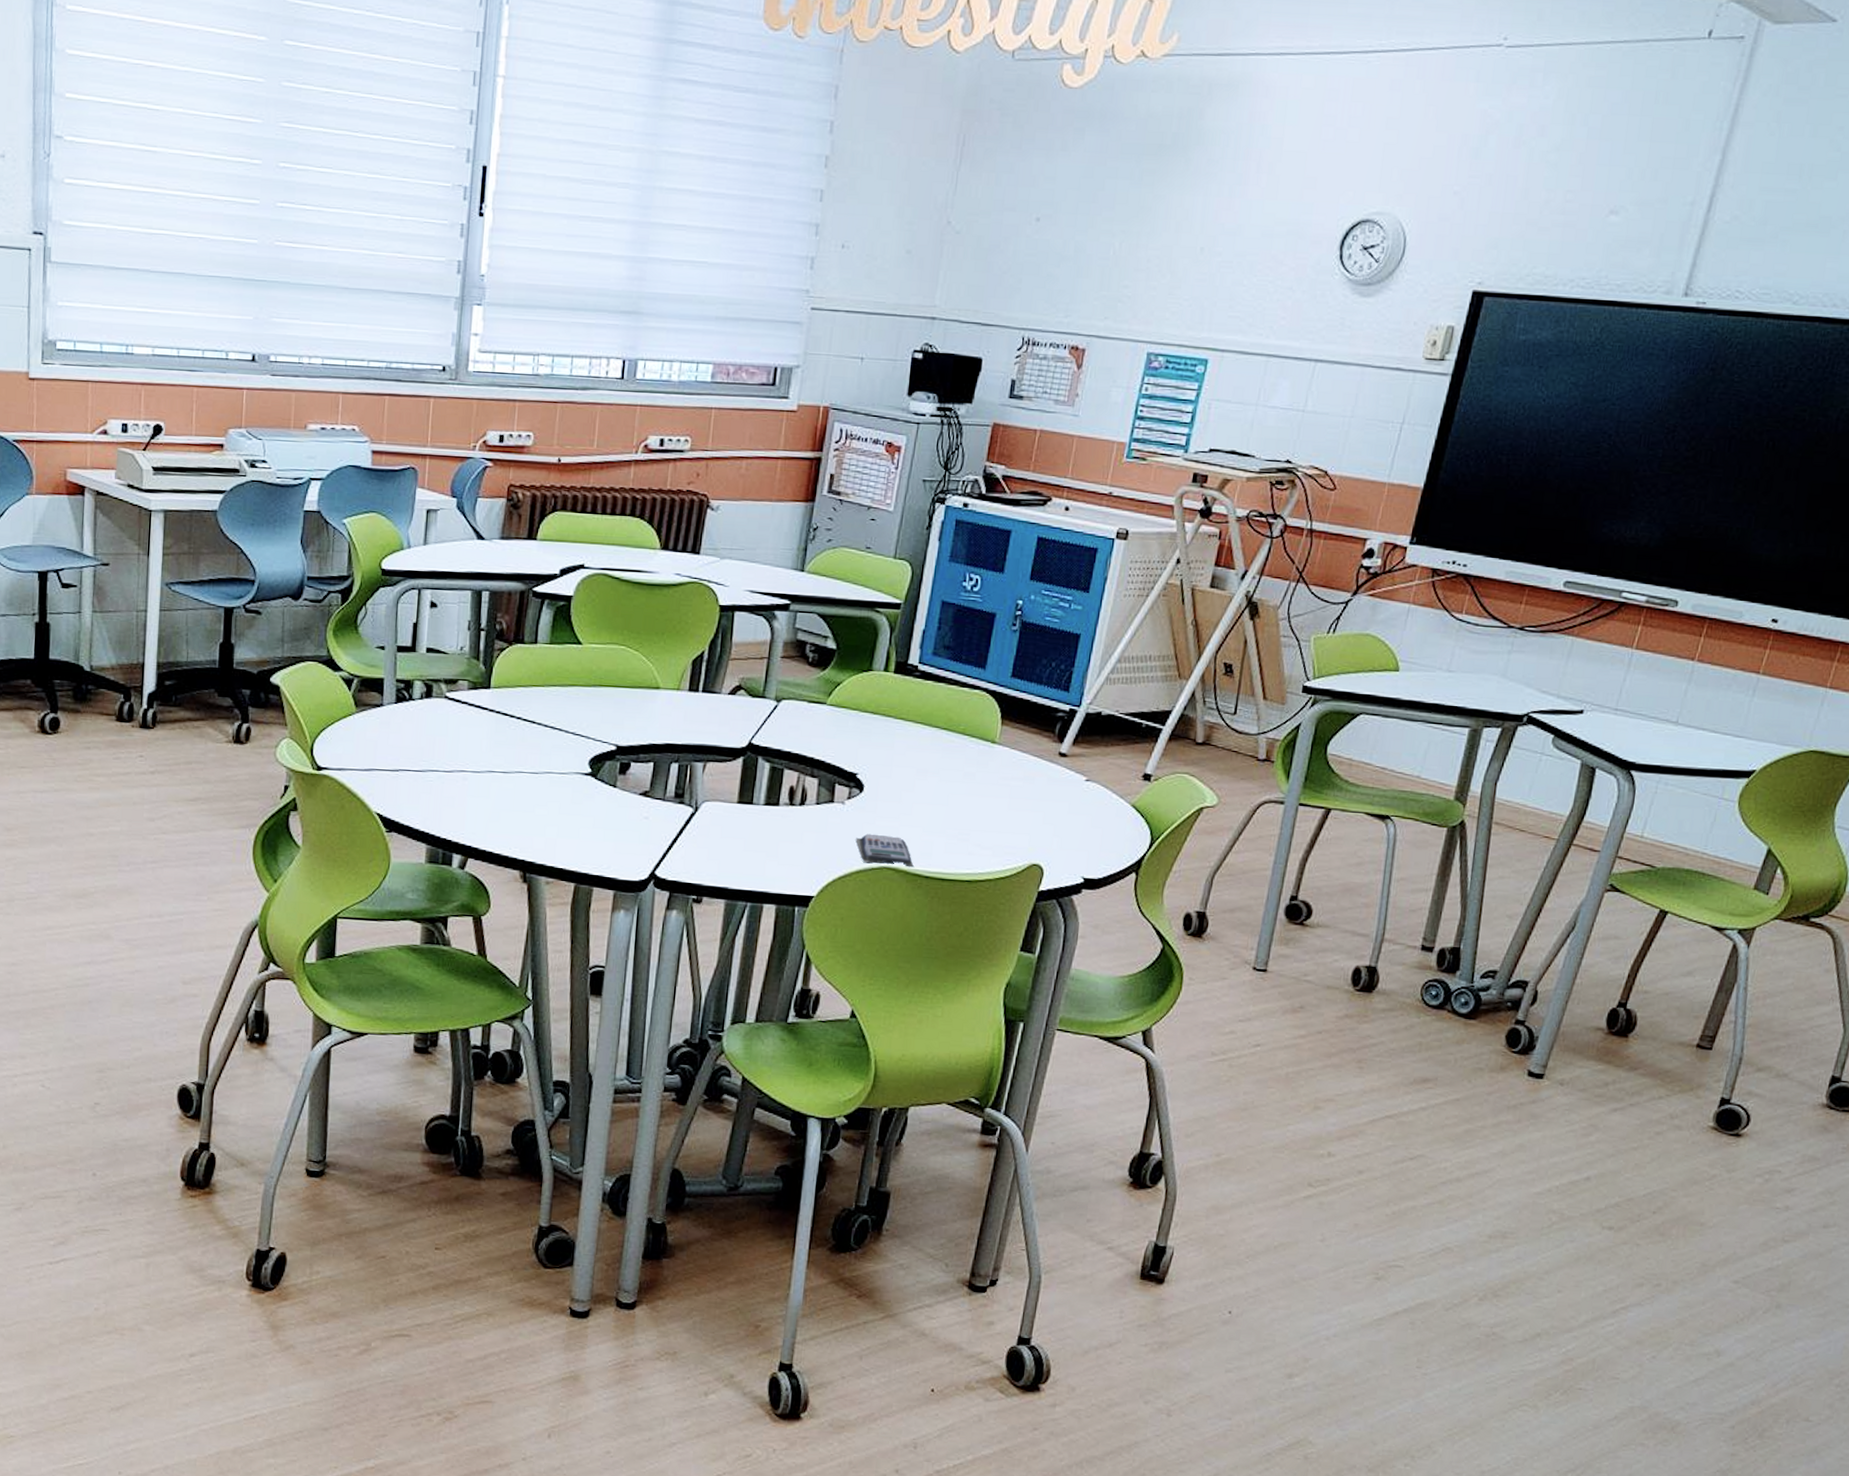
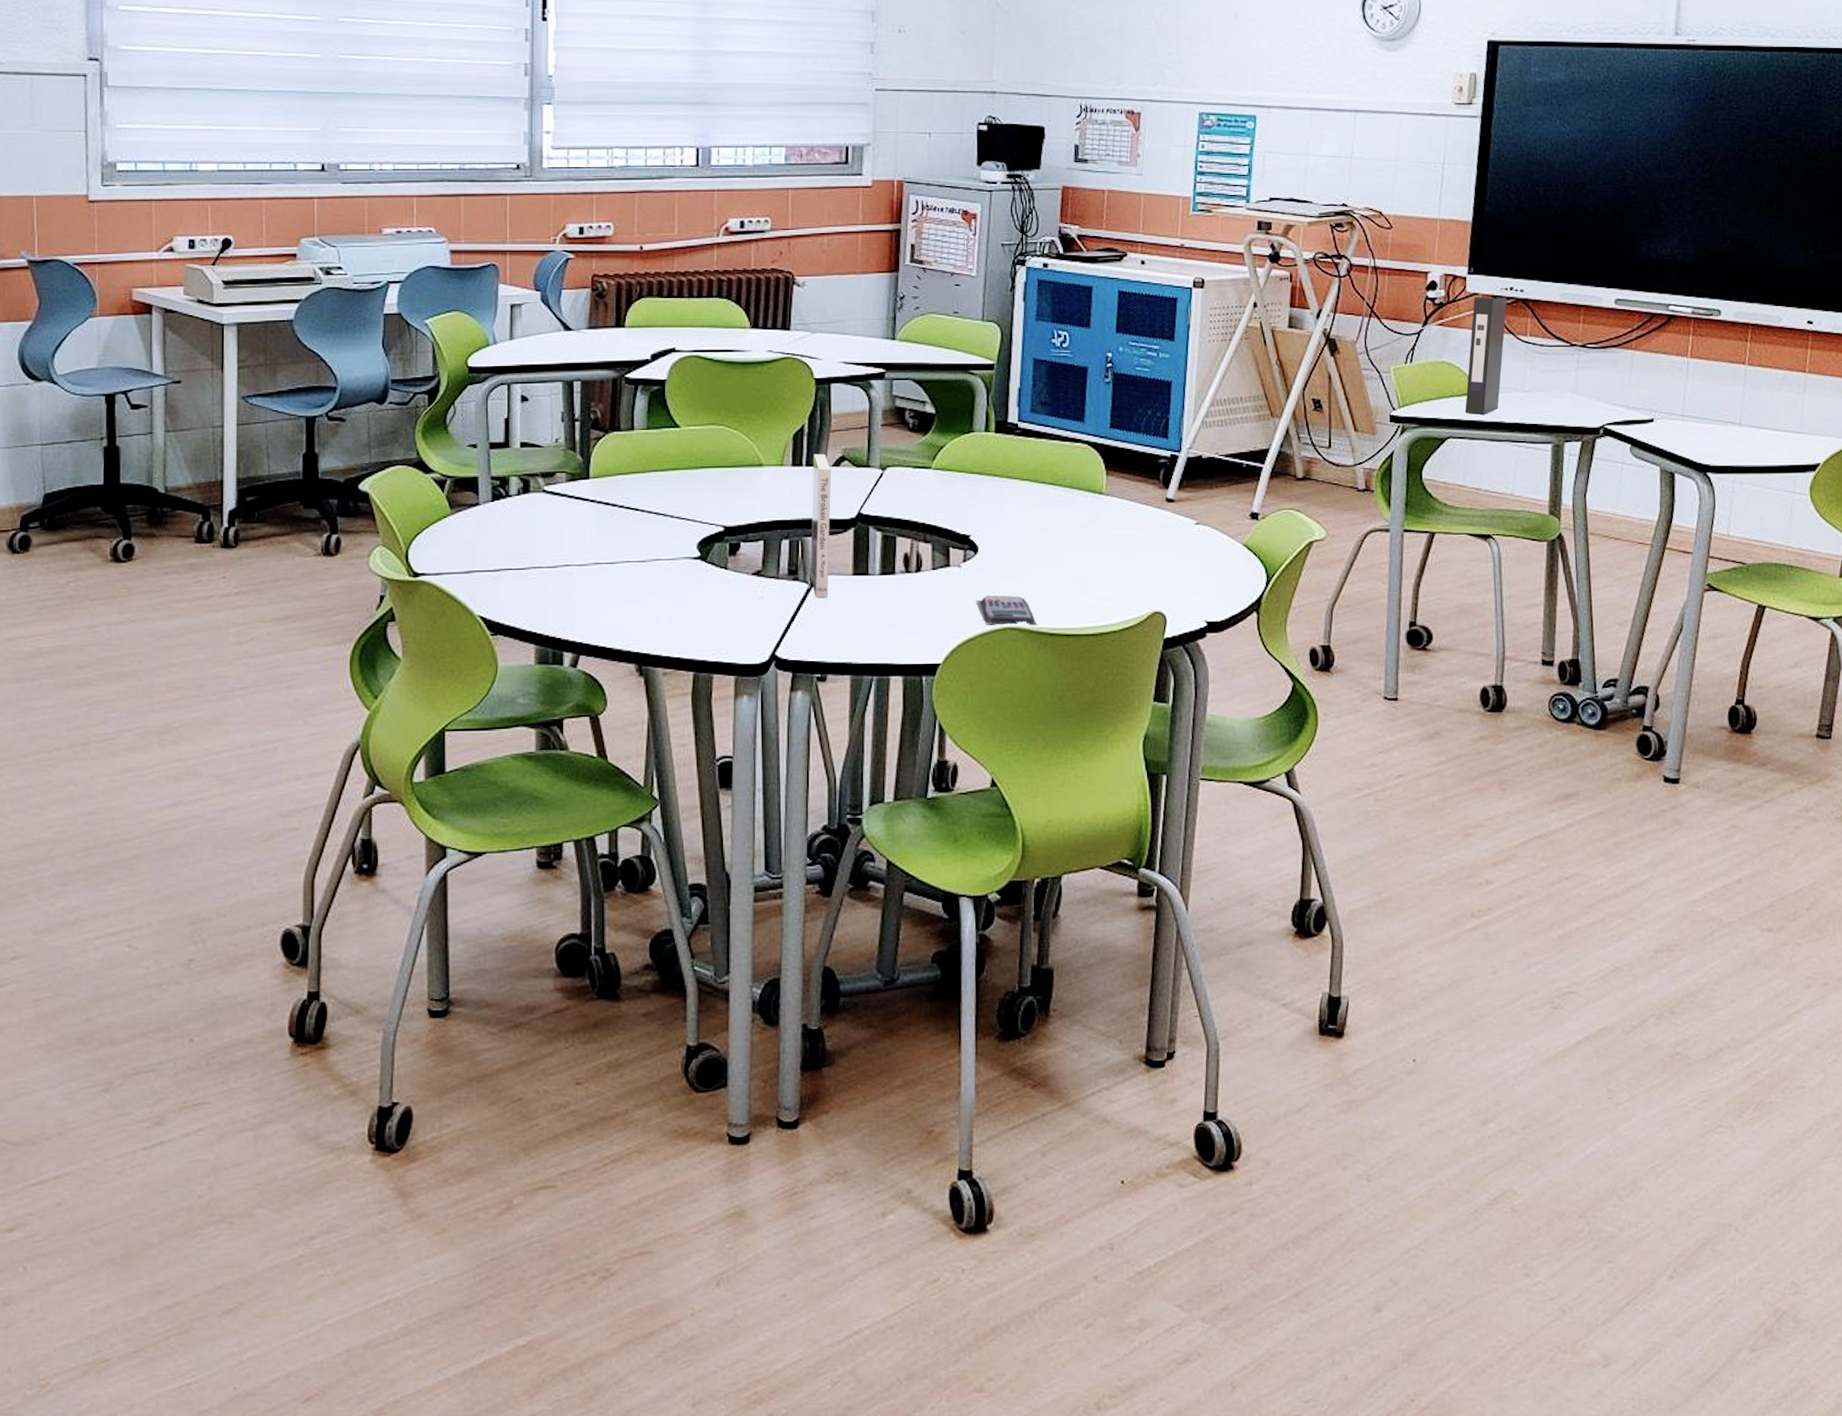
book: none [695,680,727,823] -> present [810,453,832,597]
binder: none [1382,569,1447,692] -> present [1465,297,1507,414]

